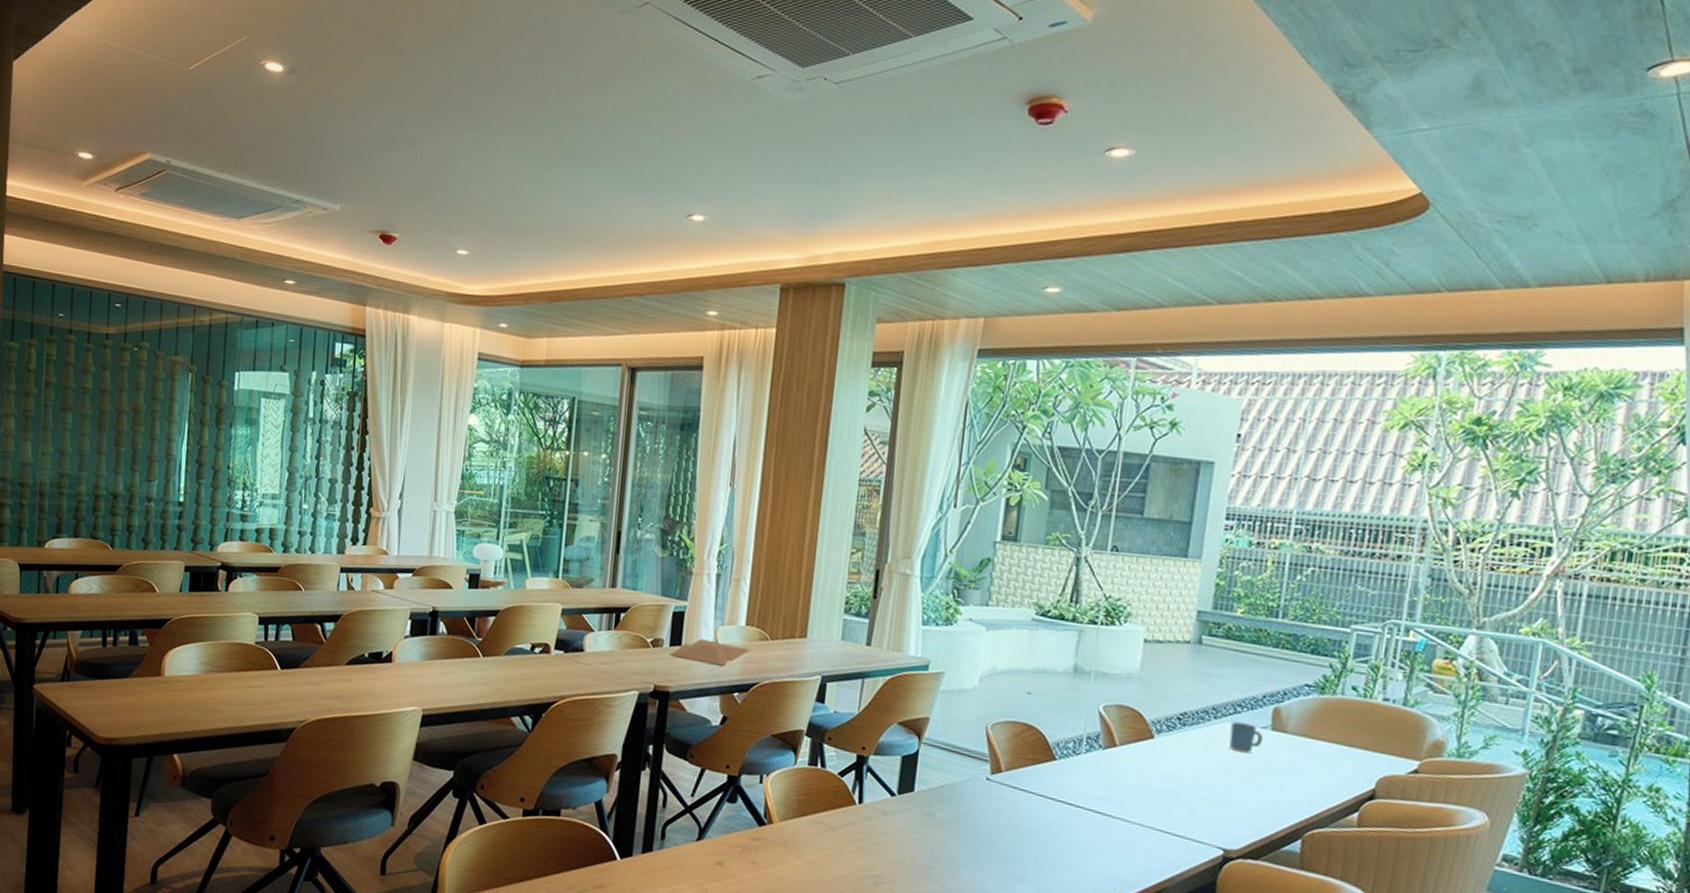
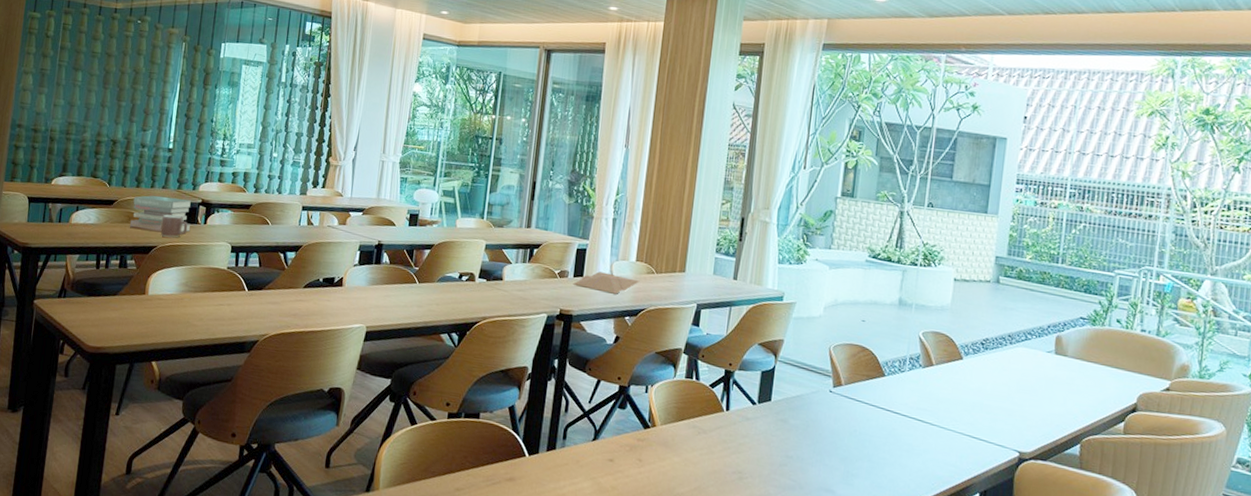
books: none [138,558,210,603] -> present [129,195,192,233]
mug: none [175,581,207,609] -> present [160,214,188,238]
mug: present [1228,722,1264,754] -> none [1021,347,1049,373]

